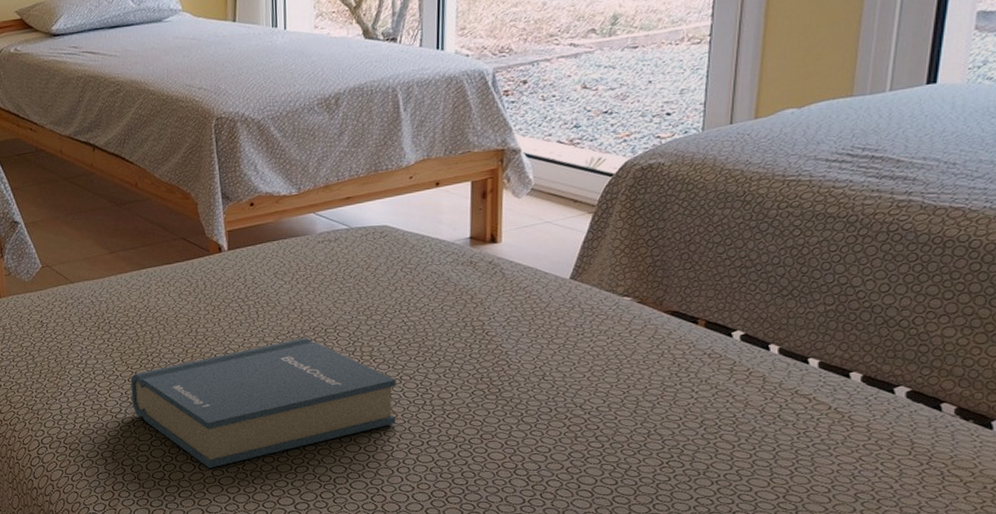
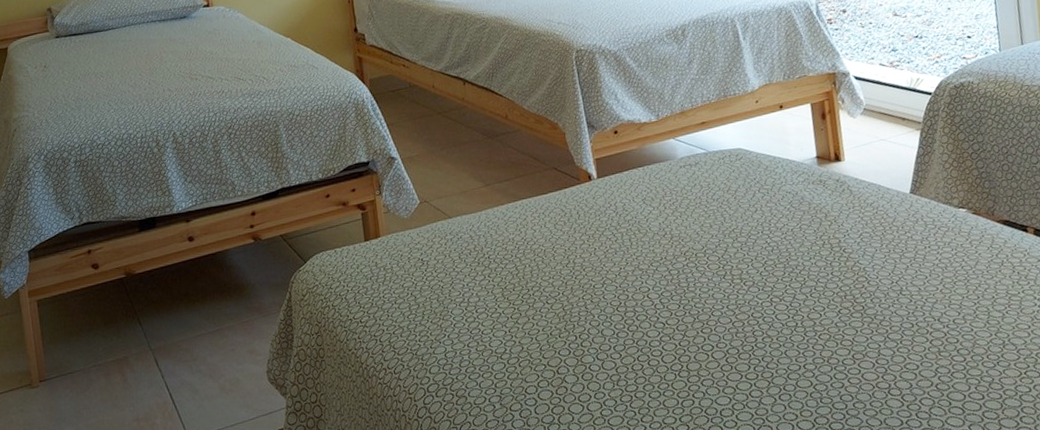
hardback book: present [130,338,396,469] -> none [513,263,772,409]

